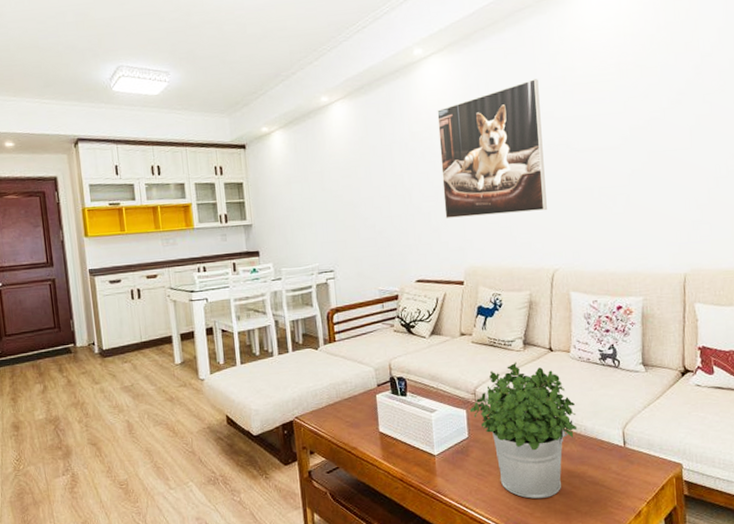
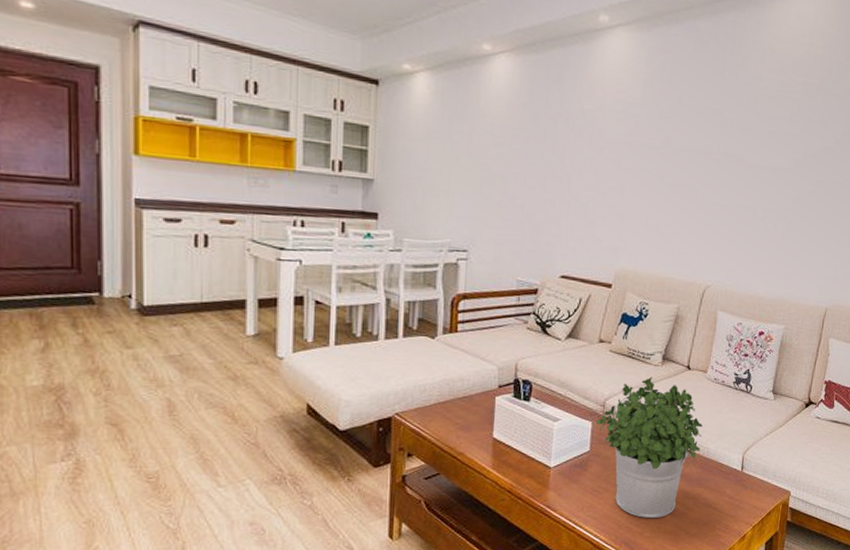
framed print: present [437,79,547,218] -> none [604,79,725,223]

